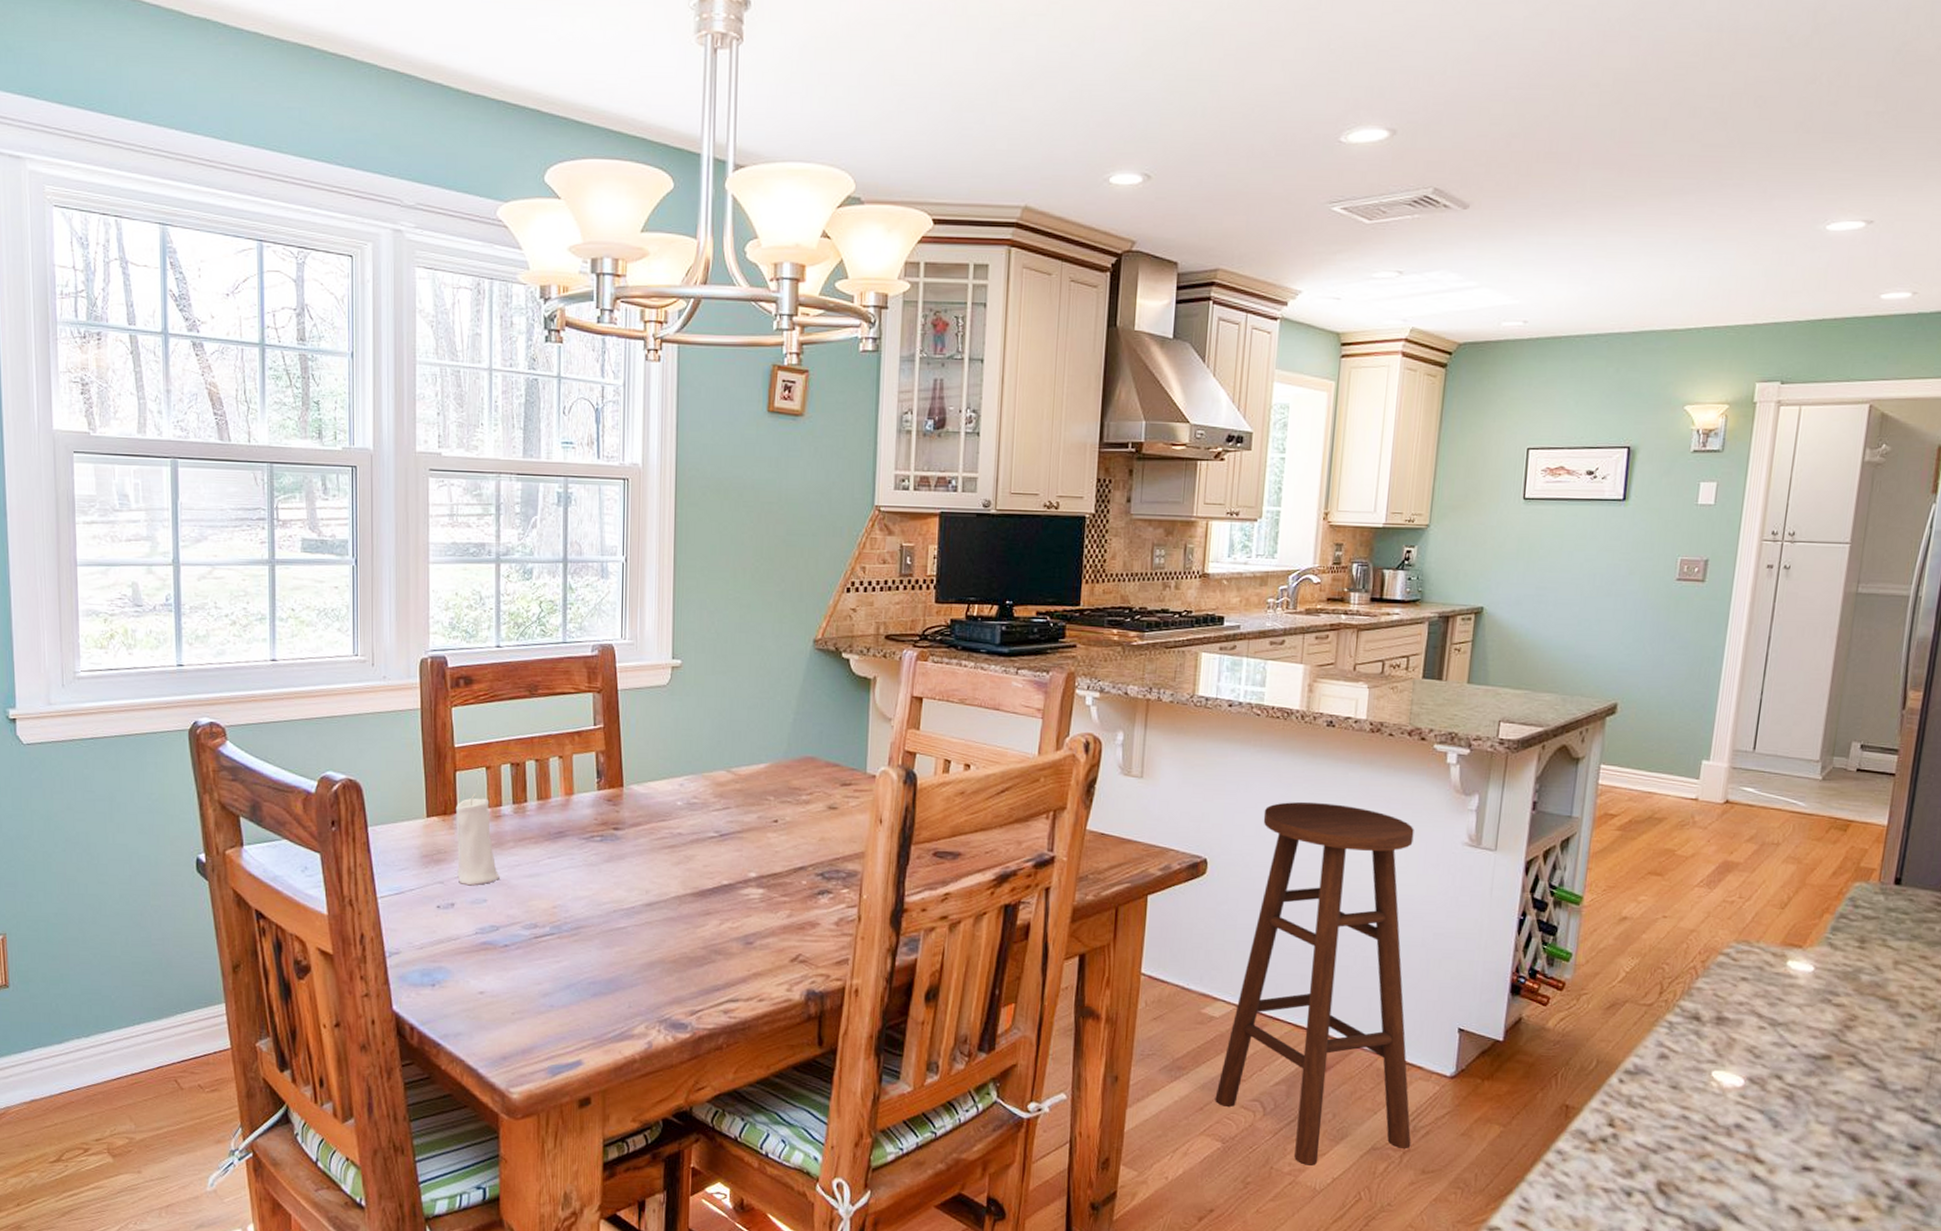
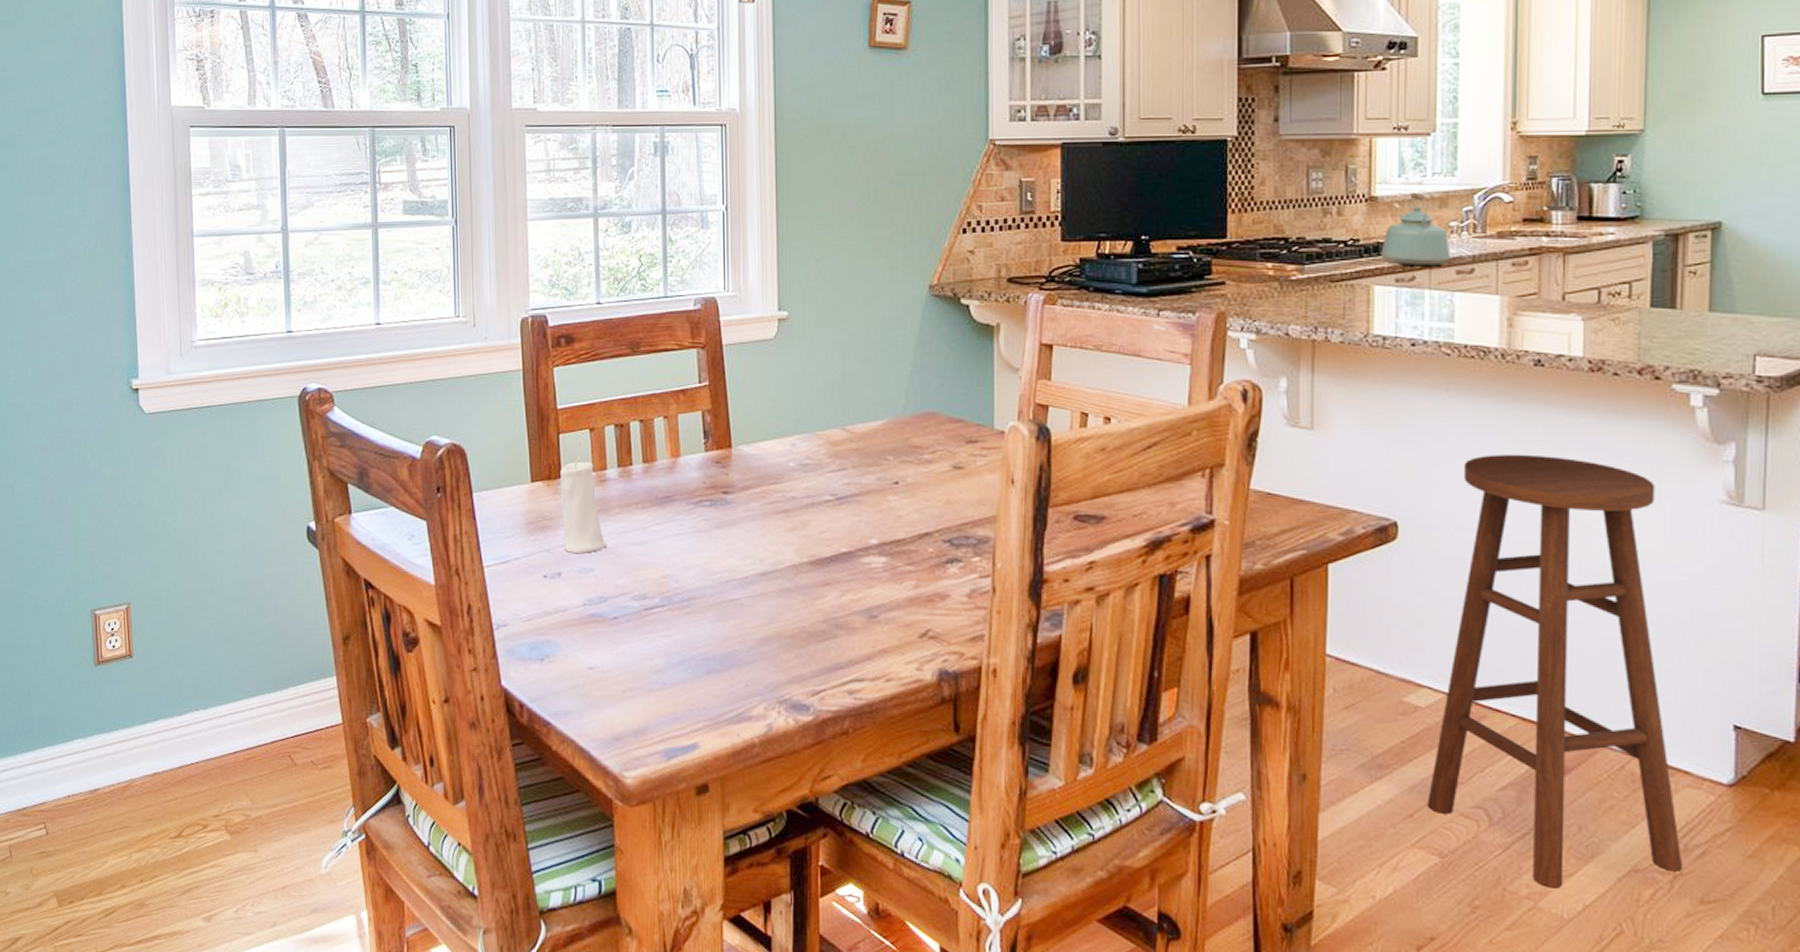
kettle: none [1209,572,1266,638] -> present [1381,193,1450,267]

